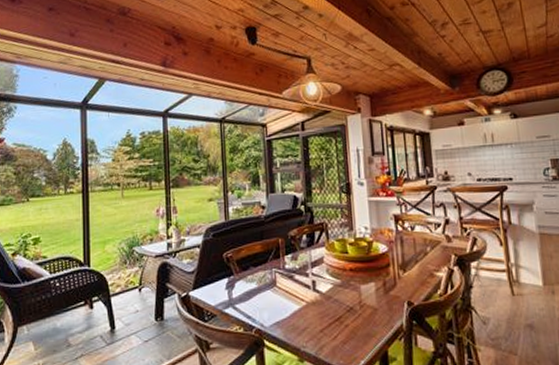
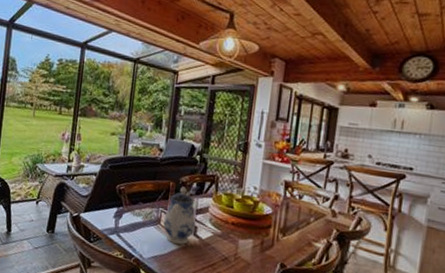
teapot: none [279,241,314,305] -> present [163,186,196,245]

